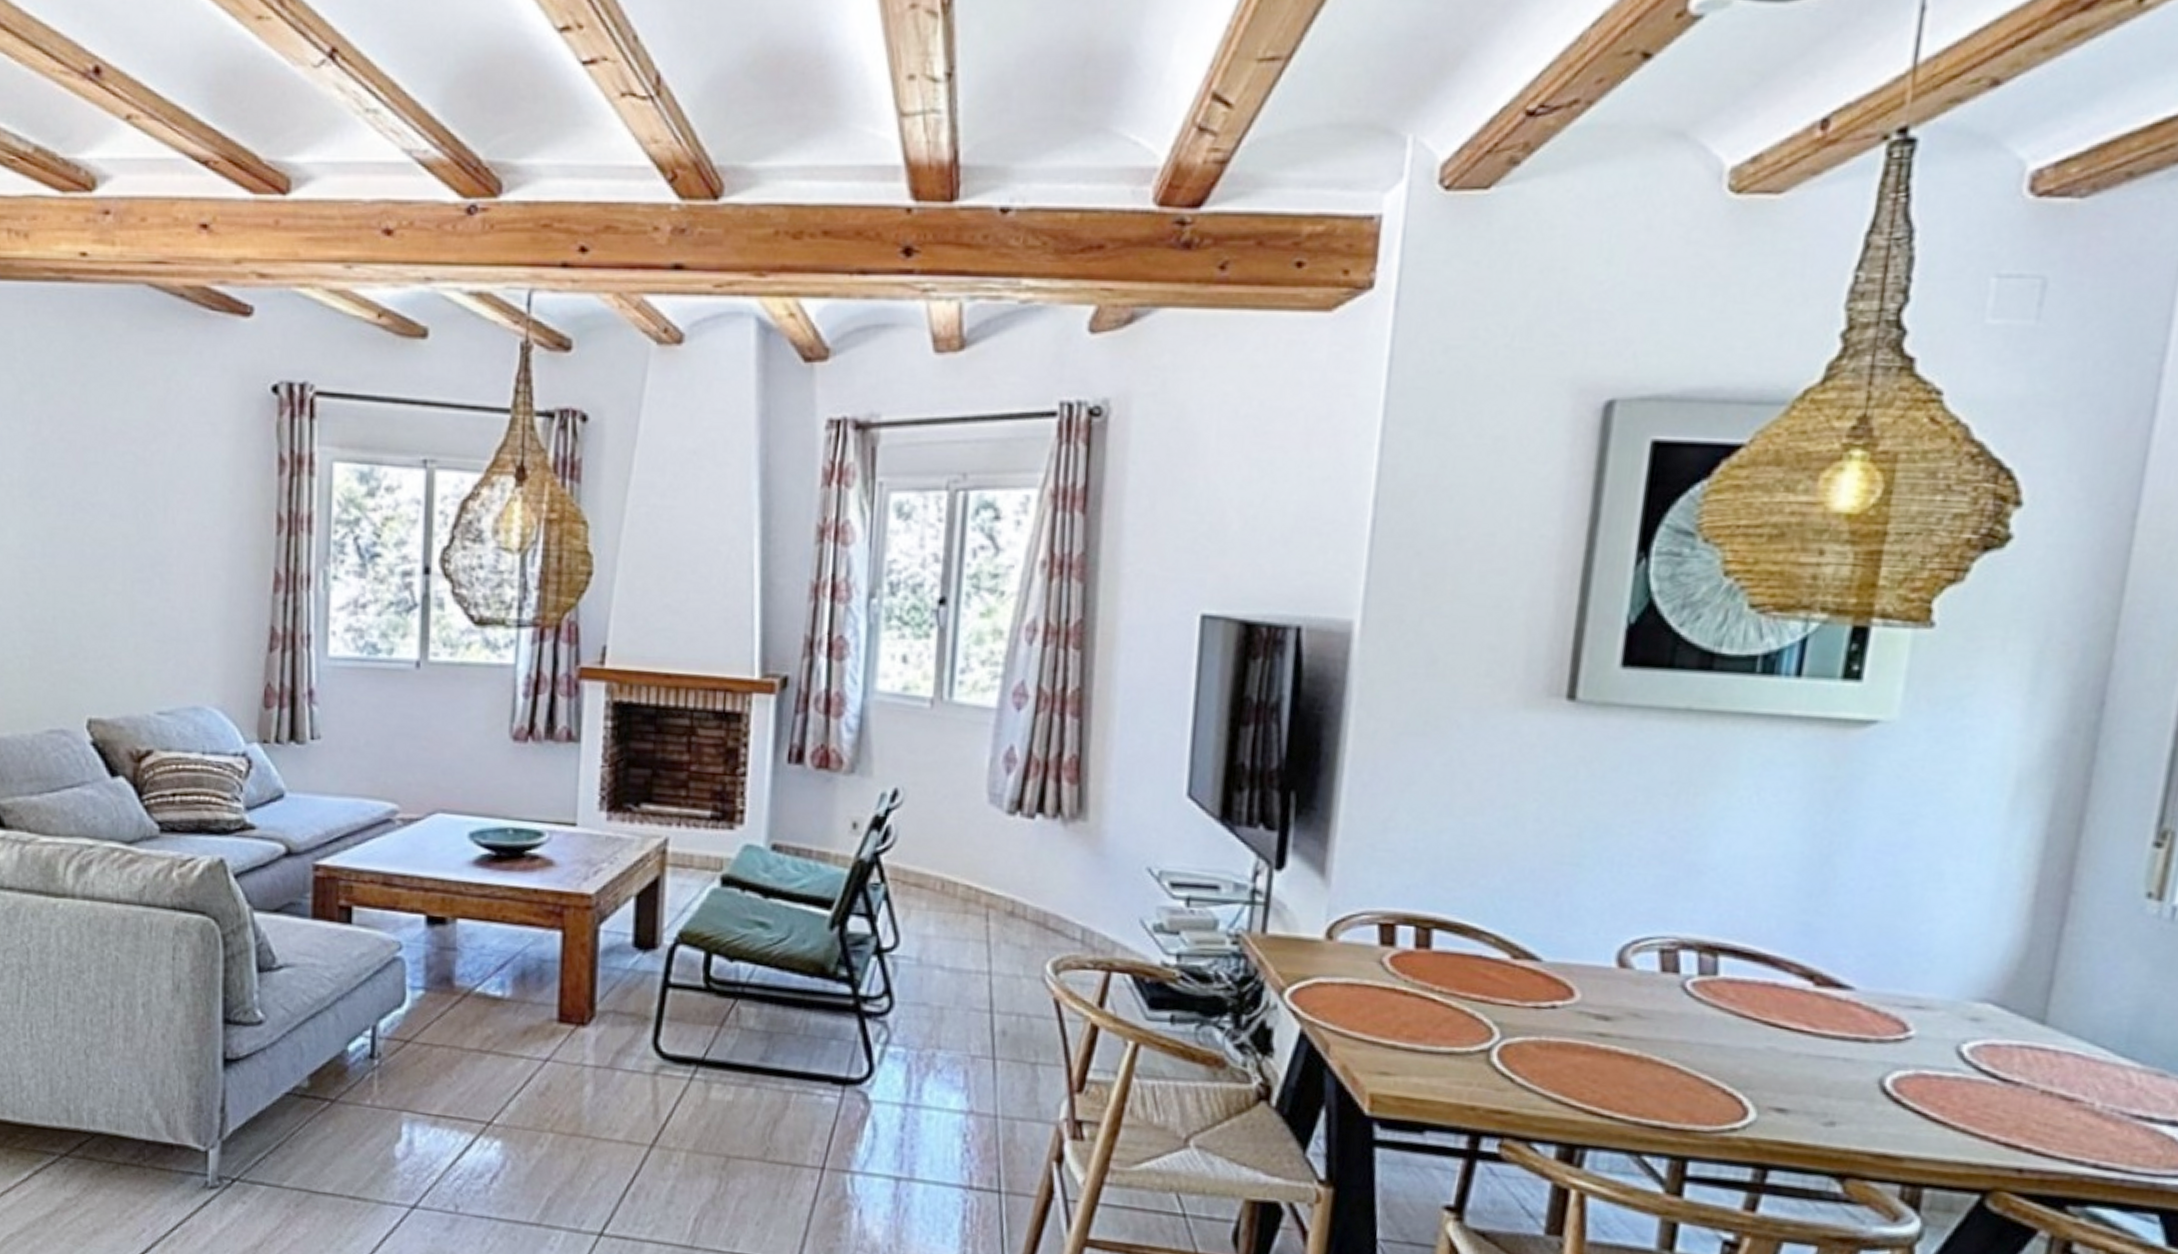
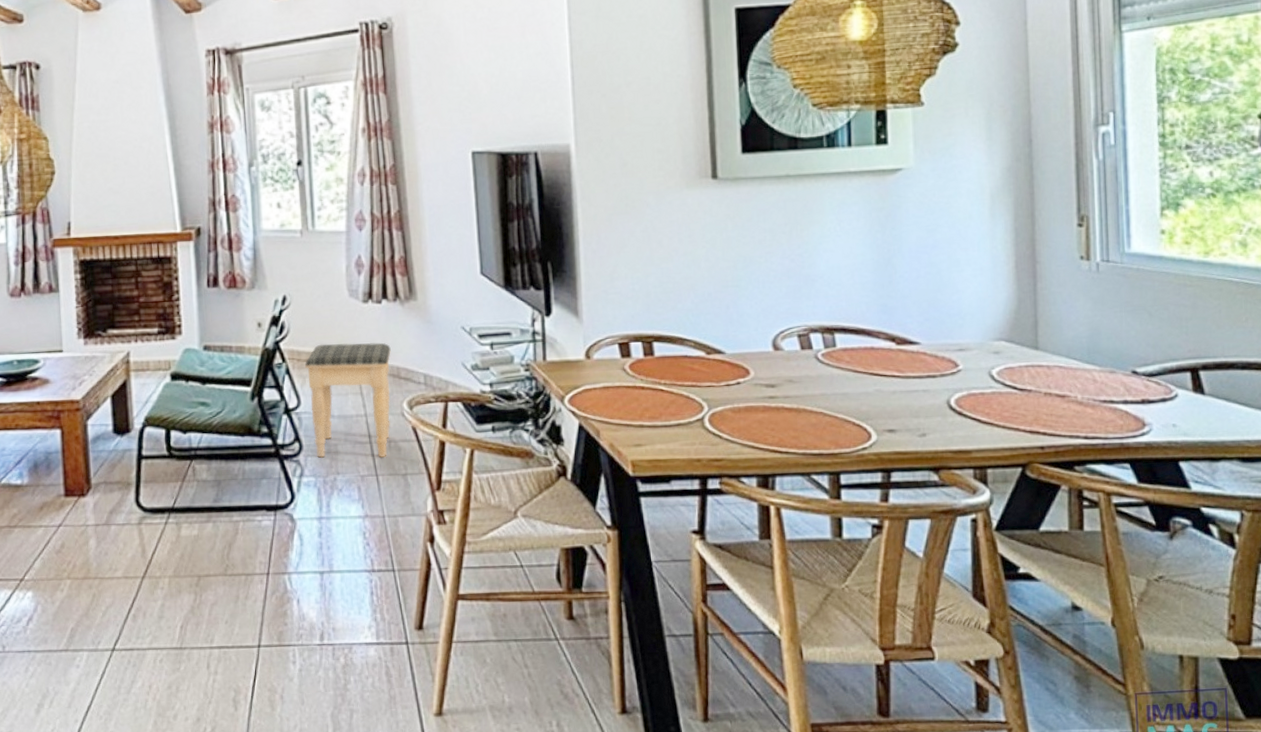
footstool: none [911,864,1039,1035] -> present [305,342,391,458]

